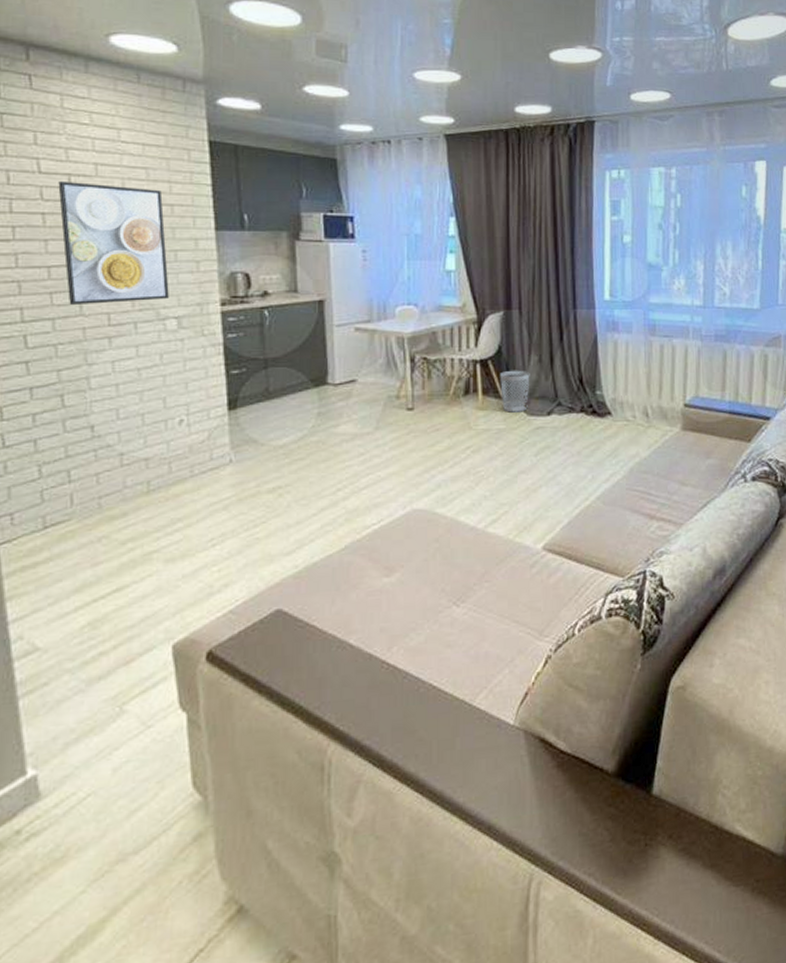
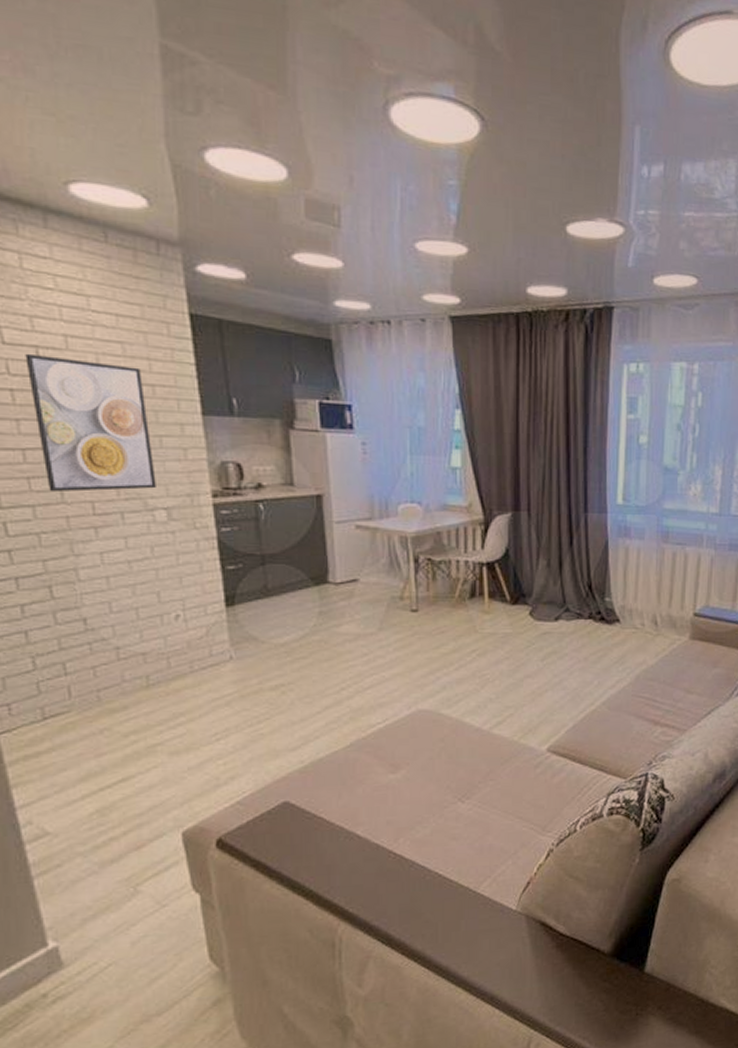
wastebasket: present [500,370,530,413] -> none [507,574,538,617]

